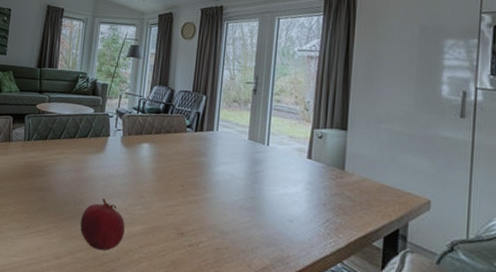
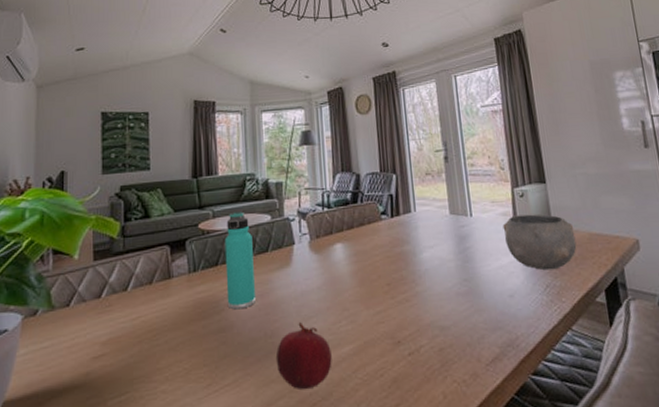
thermos bottle: none [49,101,77,178] -> present [224,211,255,310]
bowl: none [296,153,366,208] -> present [502,214,577,270]

